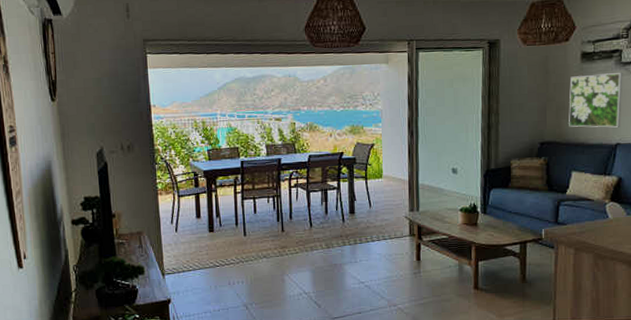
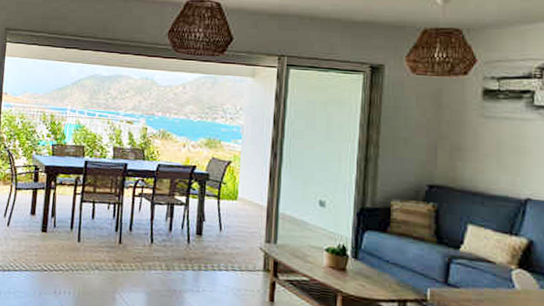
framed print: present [569,73,623,128] -> none [465,114,536,180]

